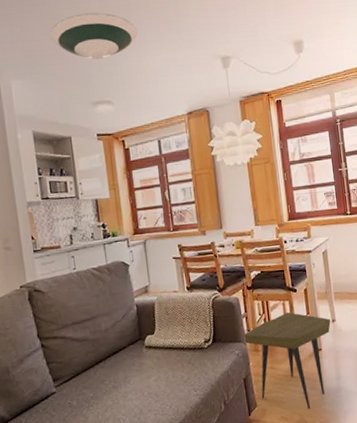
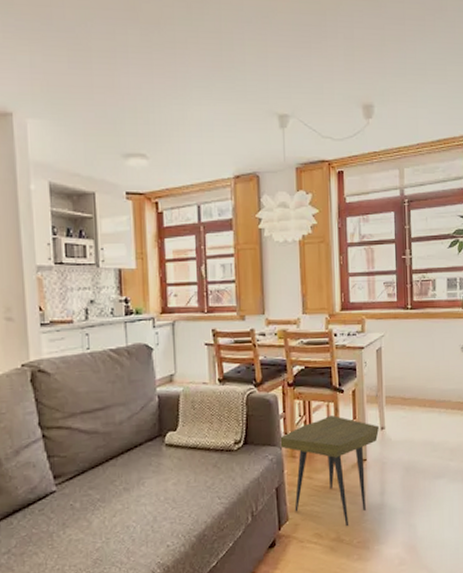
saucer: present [50,13,138,60] -> none [78,47,183,104]

